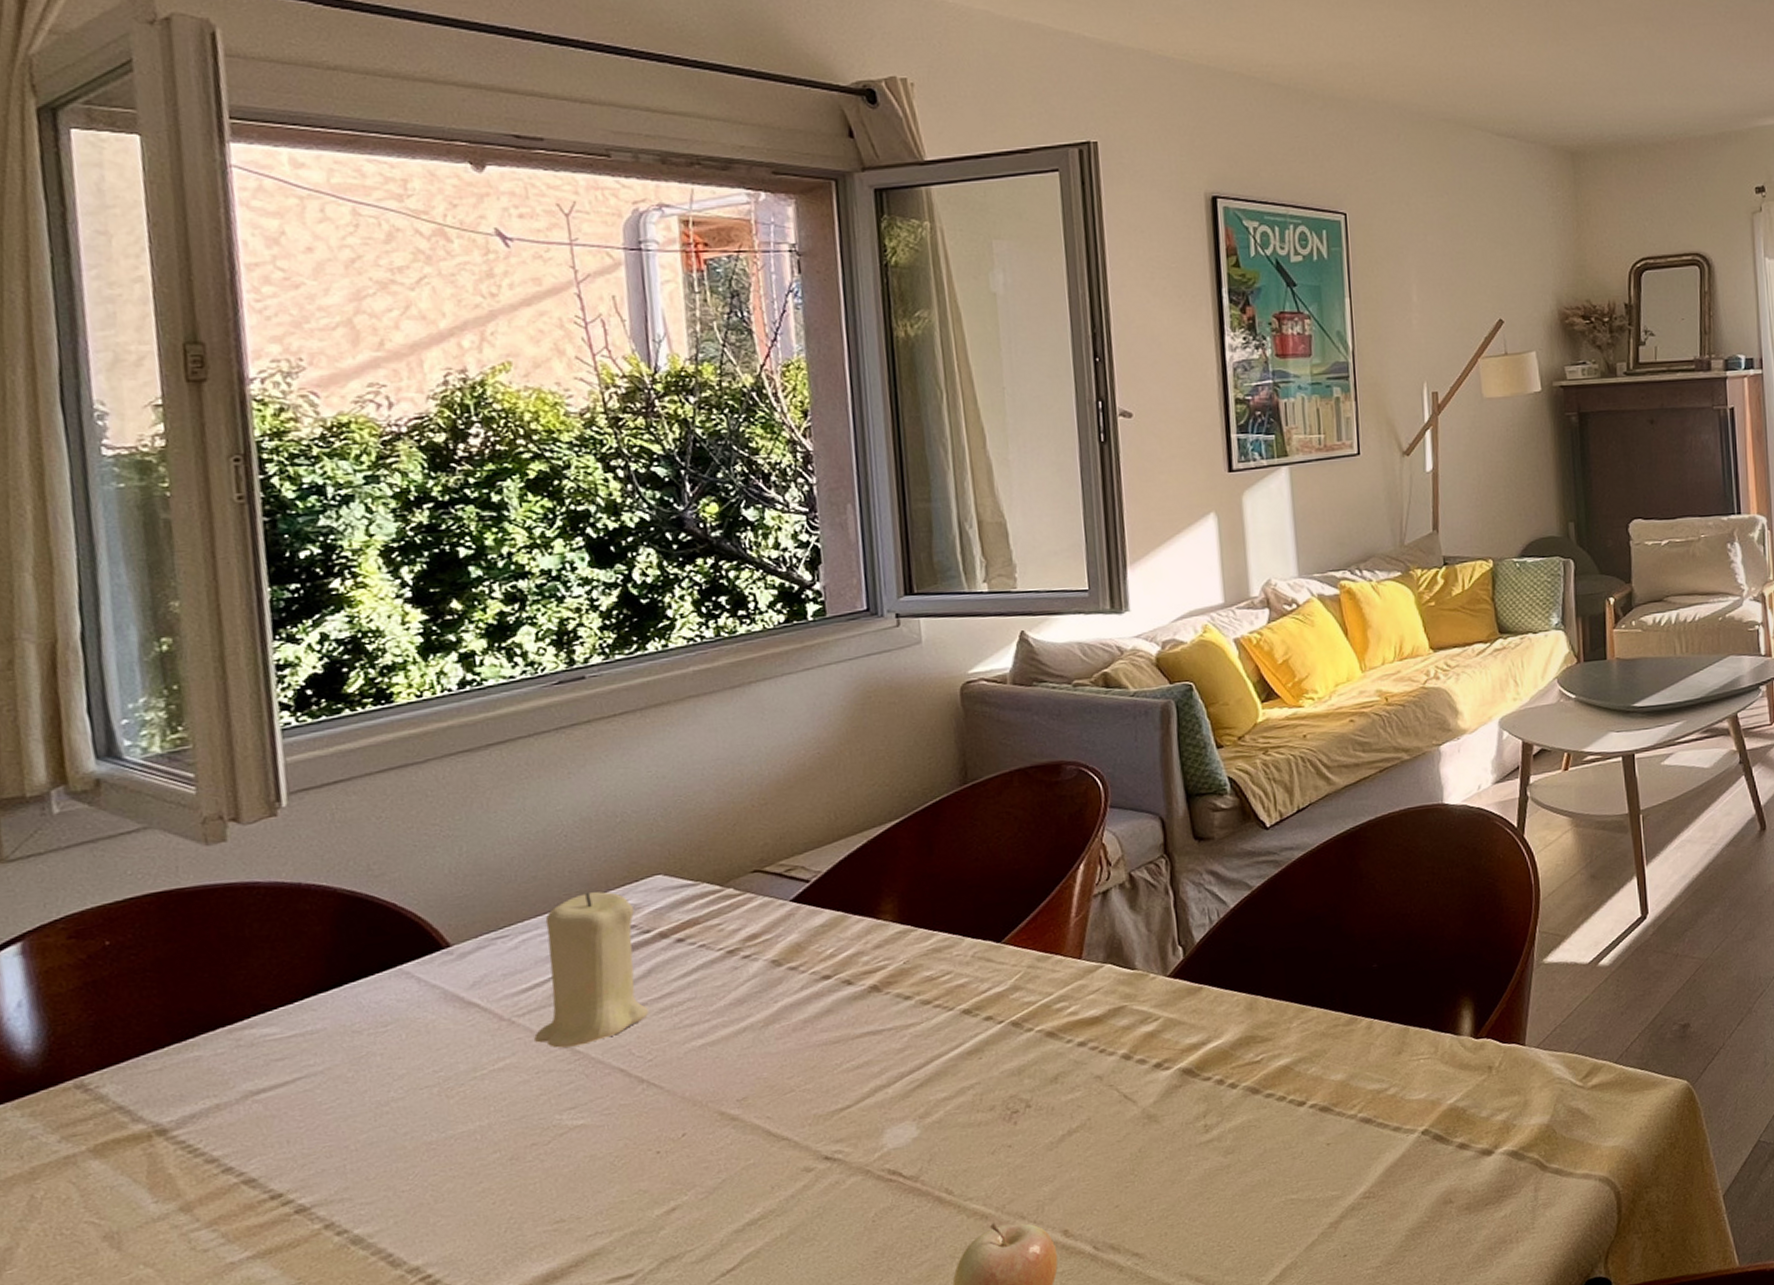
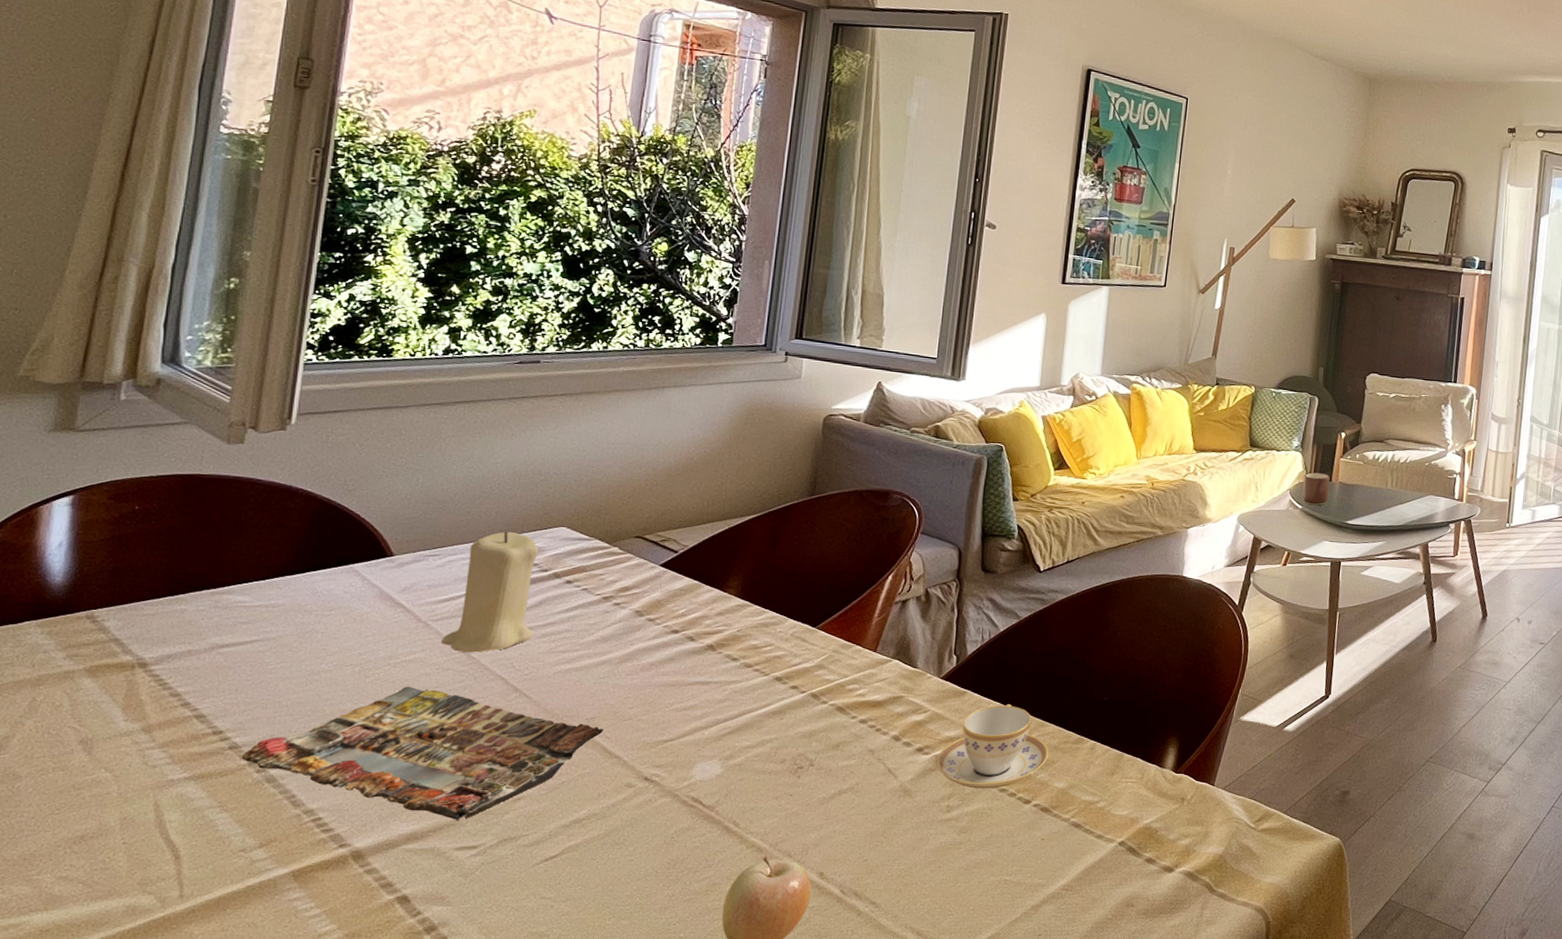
magazine: none [313,1098,761,1248] -> present [241,686,603,820]
teacup: none [1180,993,1318,1100] -> present [936,704,1049,789]
mug: none [1572,651,1606,693] -> present [1303,472,1330,506]

